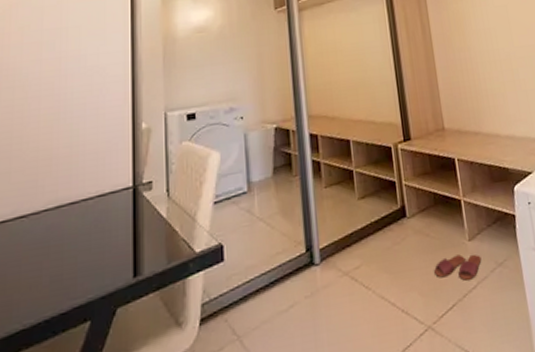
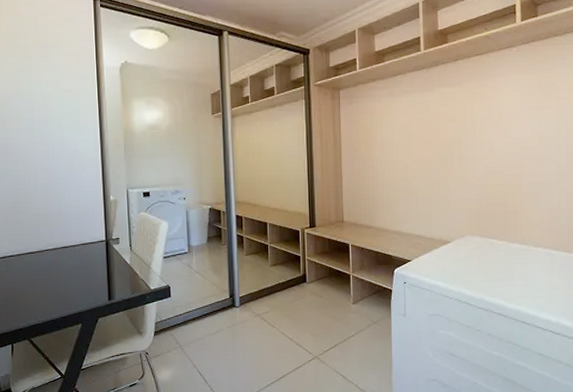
slippers: present [434,254,482,281] -> none [324,312,361,330]

